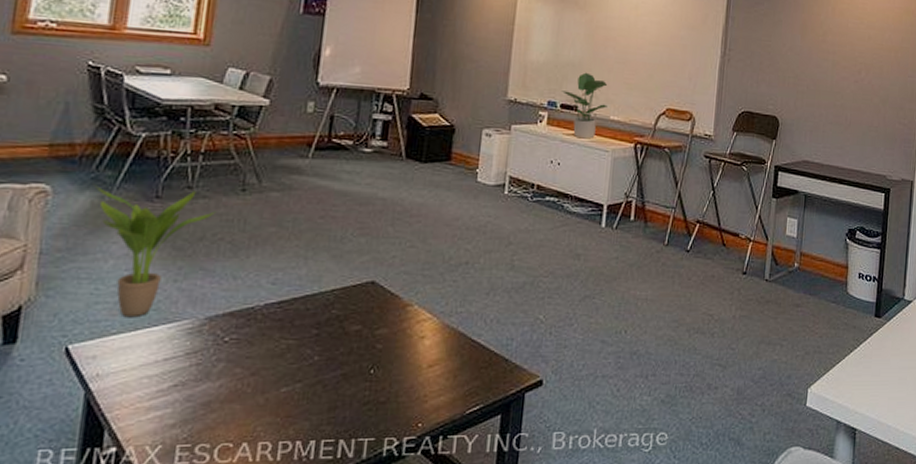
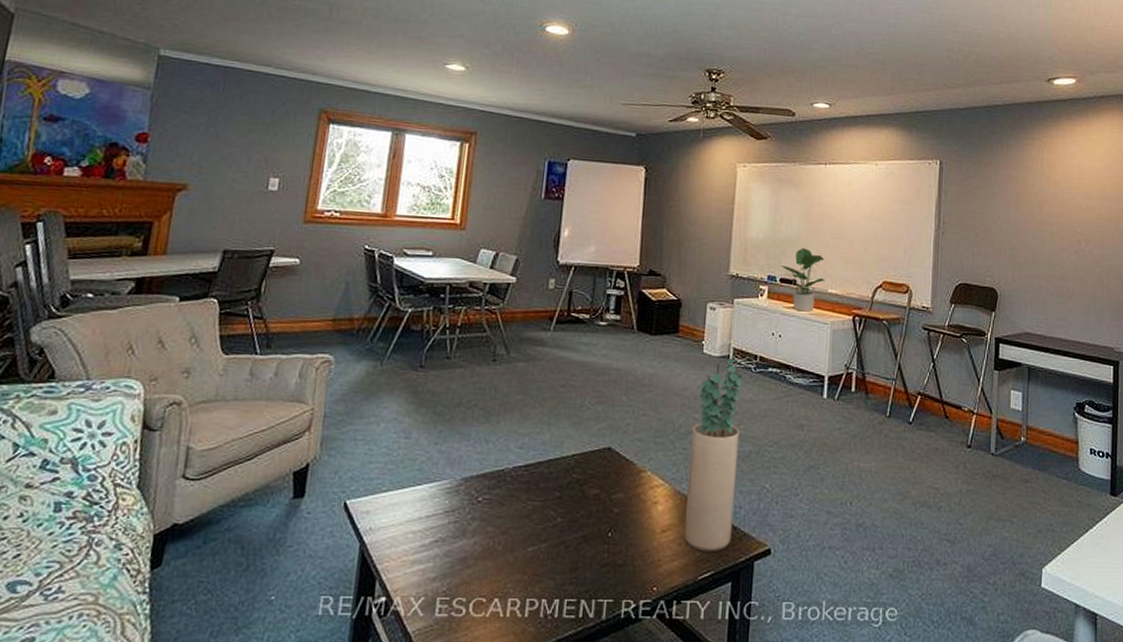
potted plant: present [95,186,216,318] -> none [370,356,470,477]
vase: none [452,177,518,386] -> present [684,349,742,553]

